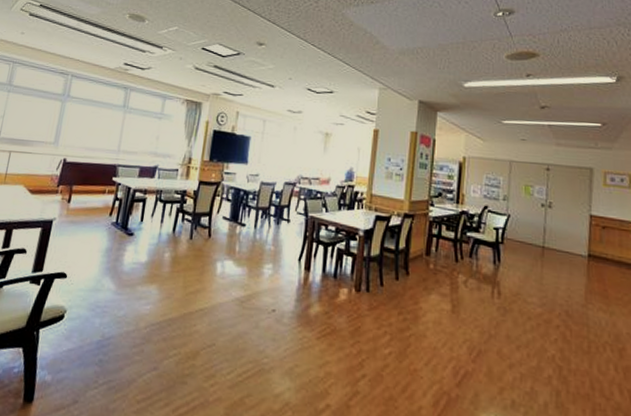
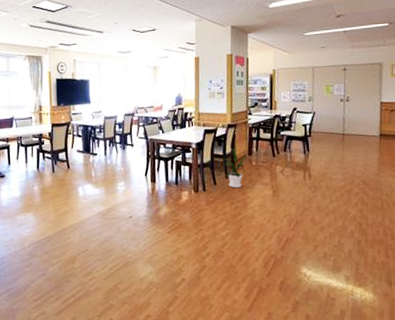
house plant: none [390,242,425,295] -> present [220,148,248,189]

